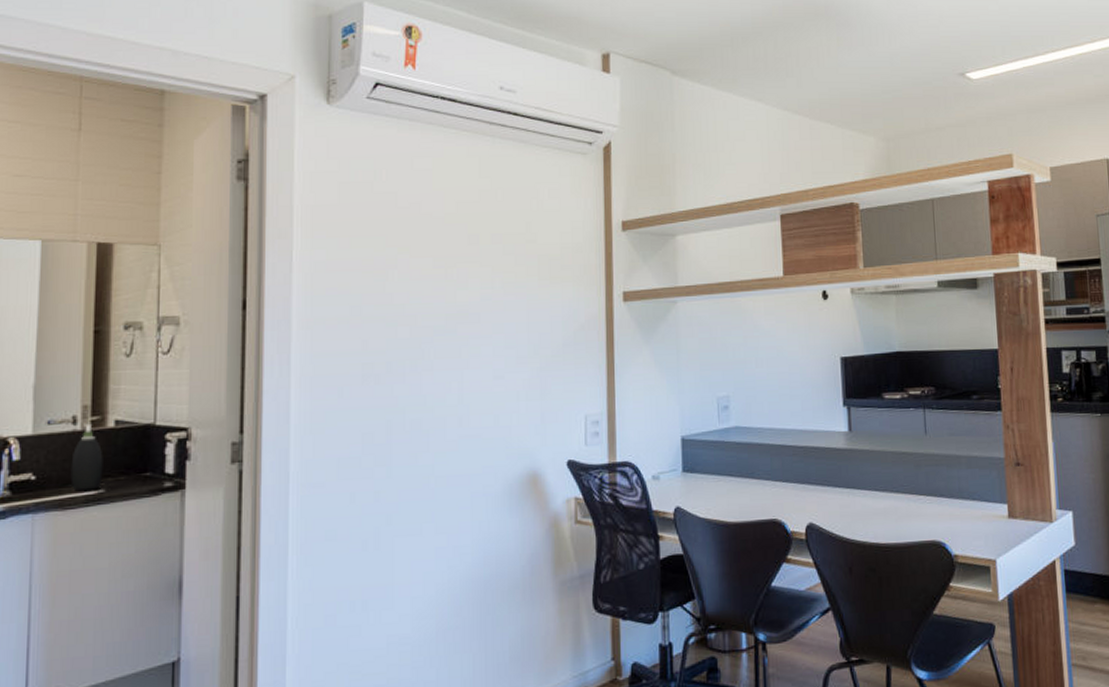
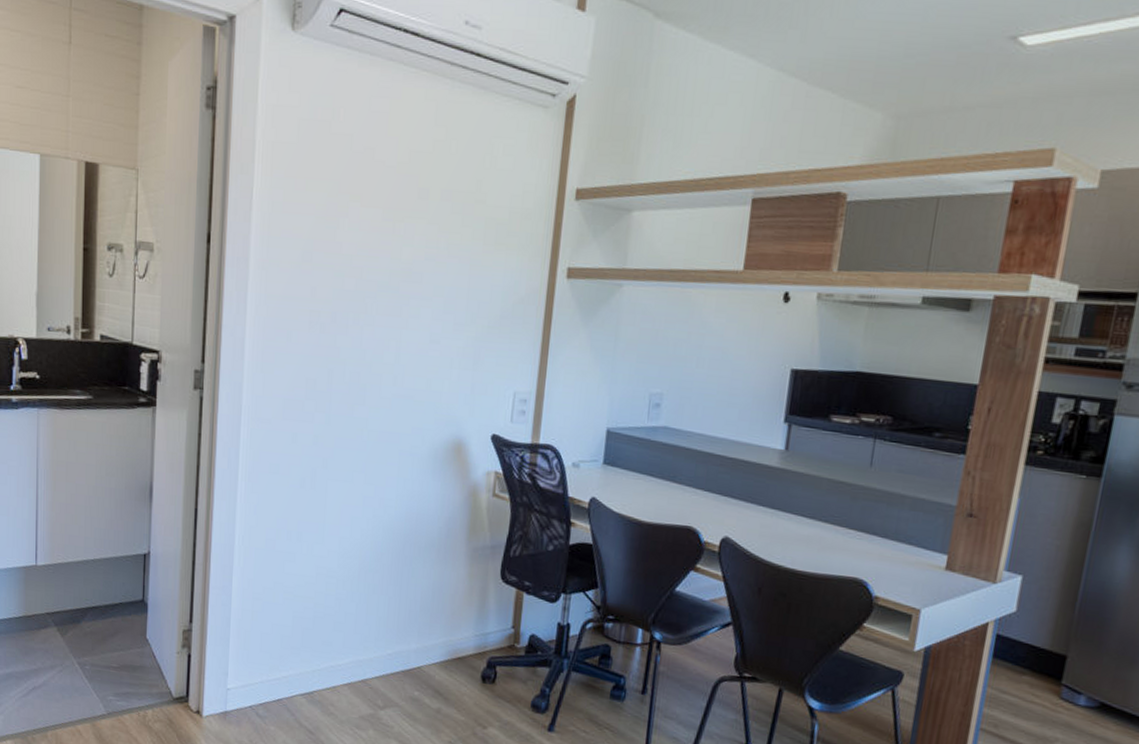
soap dispenser: present [70,423,103,492] -> none [66,334,91,396]

